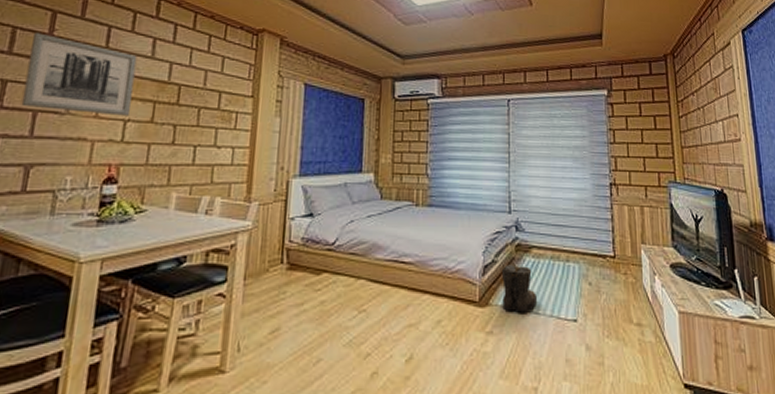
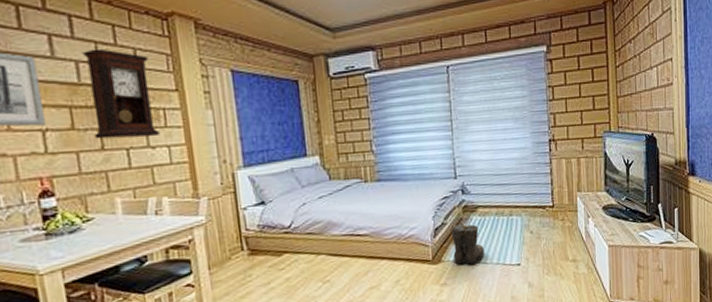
pendulum clock: none [168,53,234,137] -> present [82,48,160,139]

